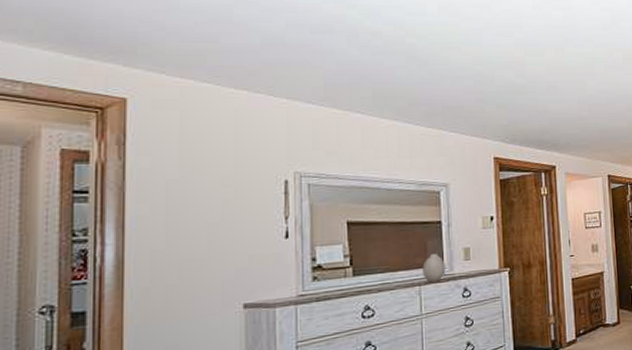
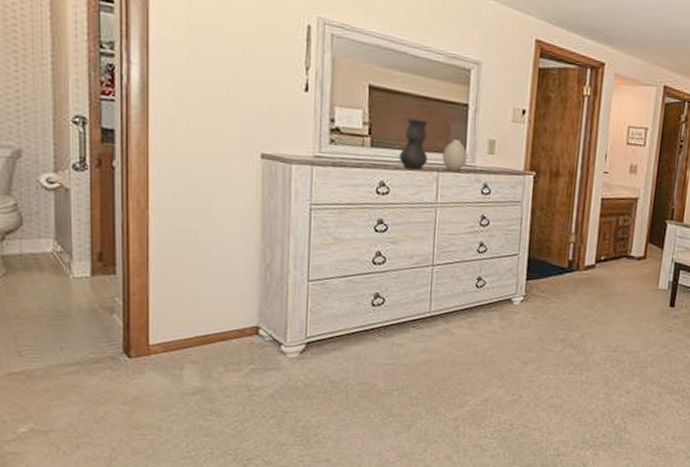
vase: none [381,242,409,289] -> present [398,117,431,170]

